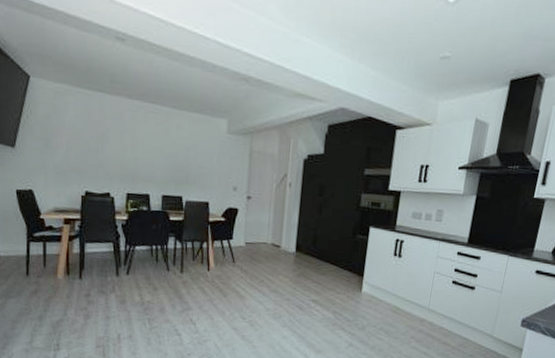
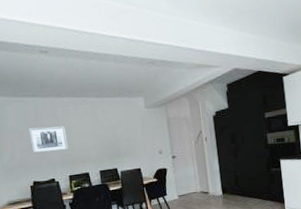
wall art: none [89,129,132,163] -> present [29,126,69,154]

